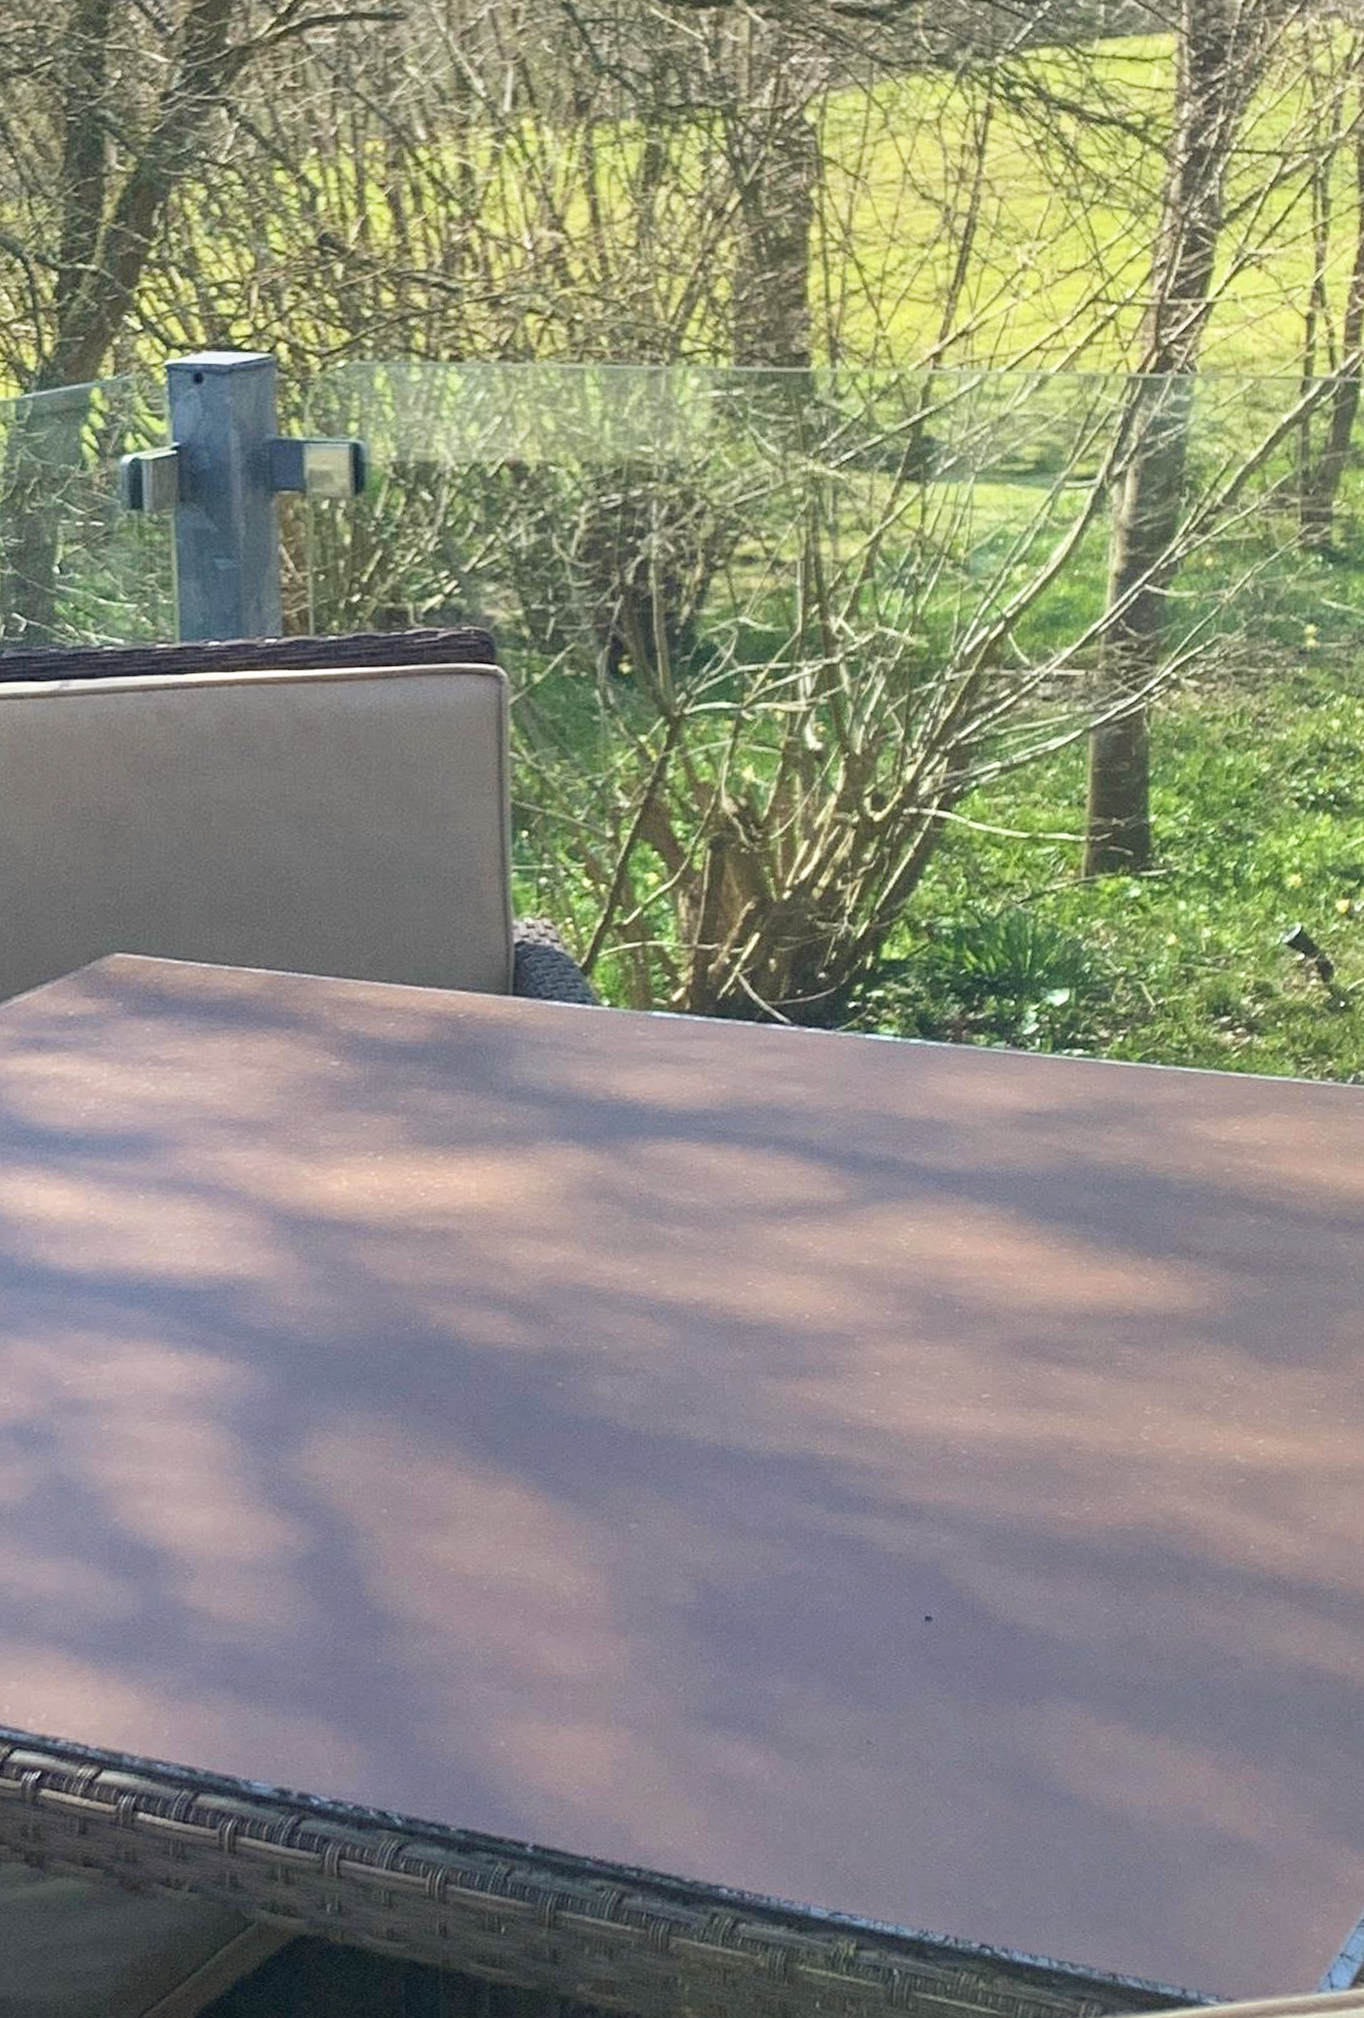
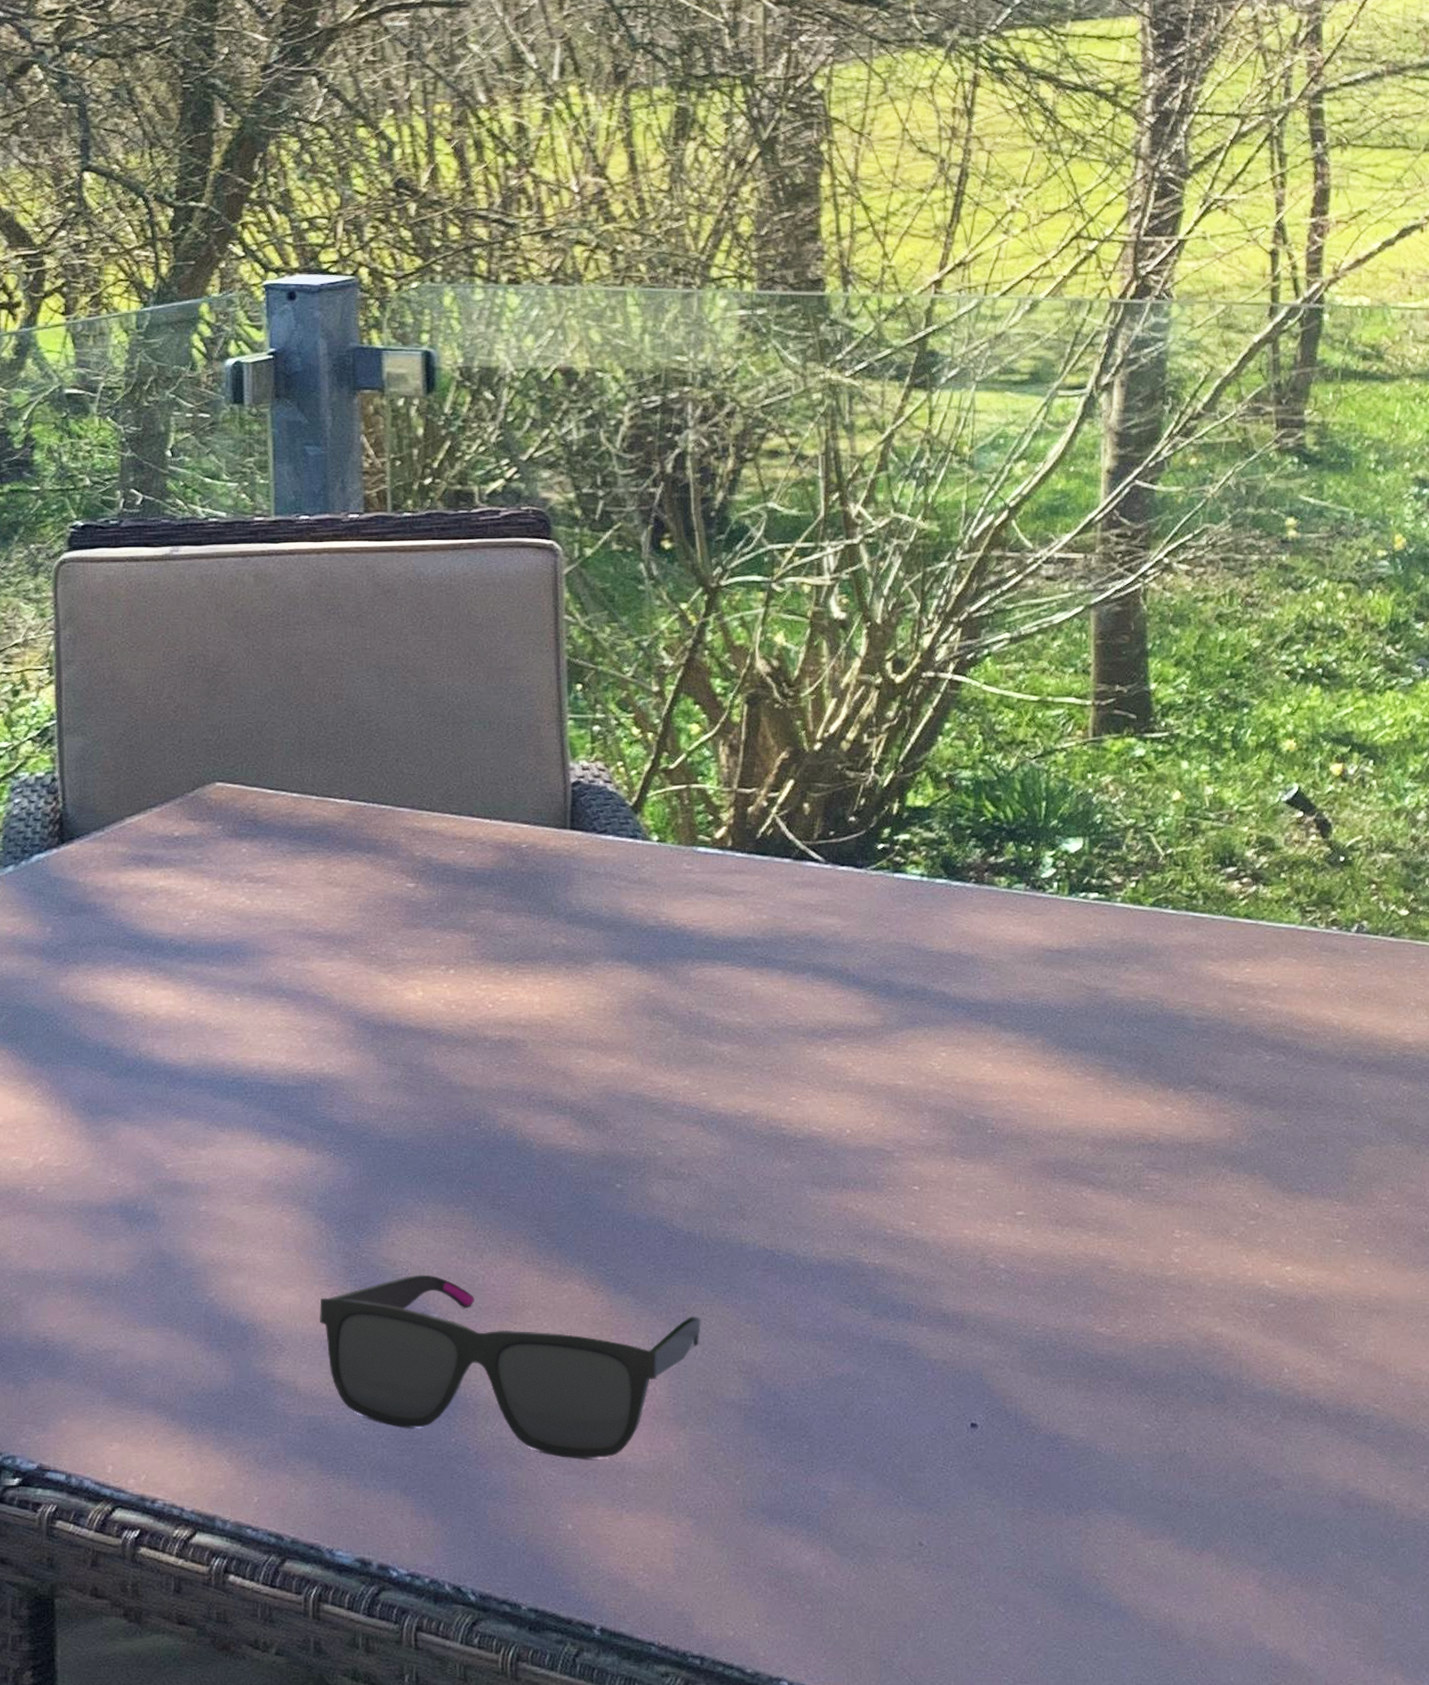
sunglasses: none [234,1488,645,1674] -> present [319,1274,701,1459]

